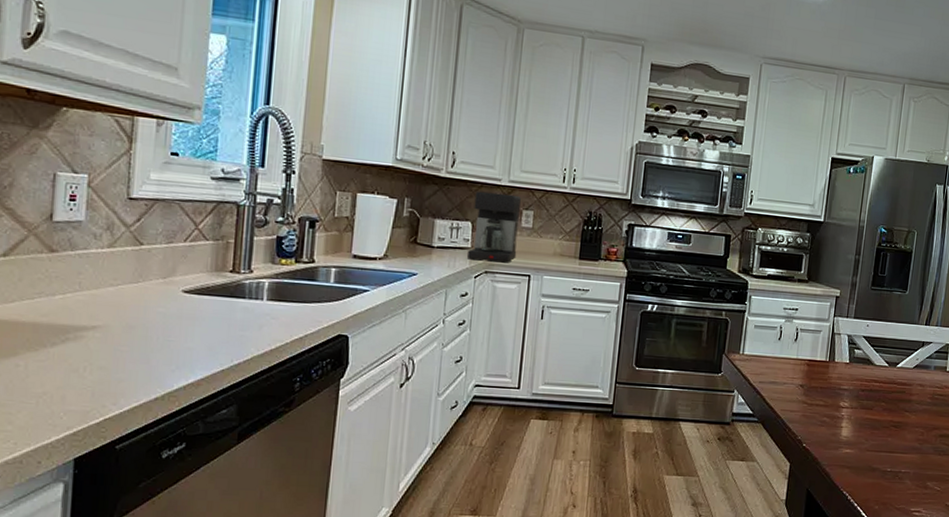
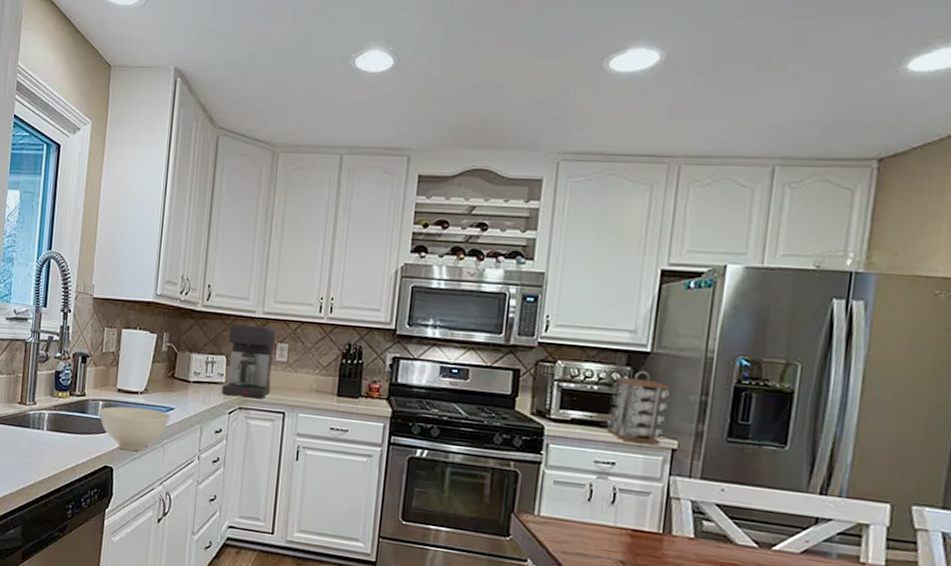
bowl: none [331,273,414,319] -> present [99,406,171,452]
spice rack: none [792,236,836,293] -> present [605,370,670,444]

